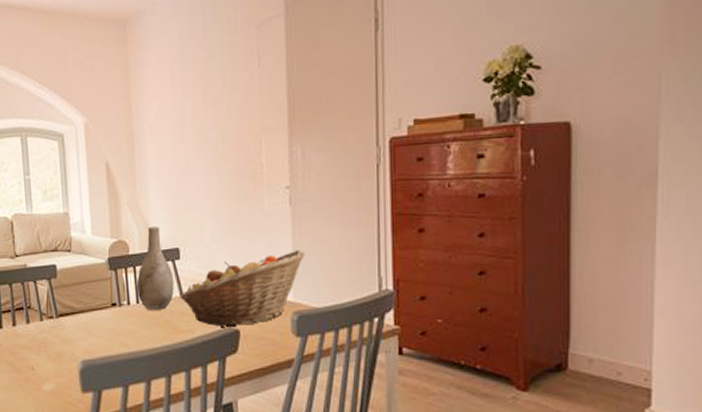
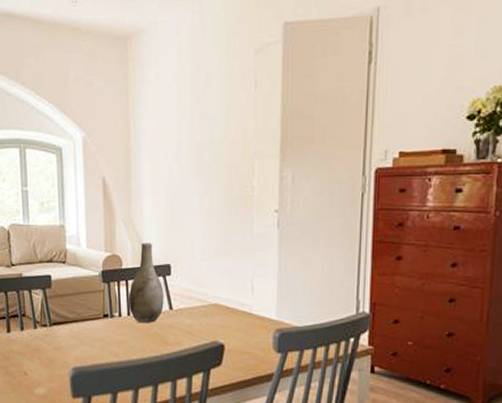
fruit basket: present [180,249,305,327] -> none [169,271,290,341]

